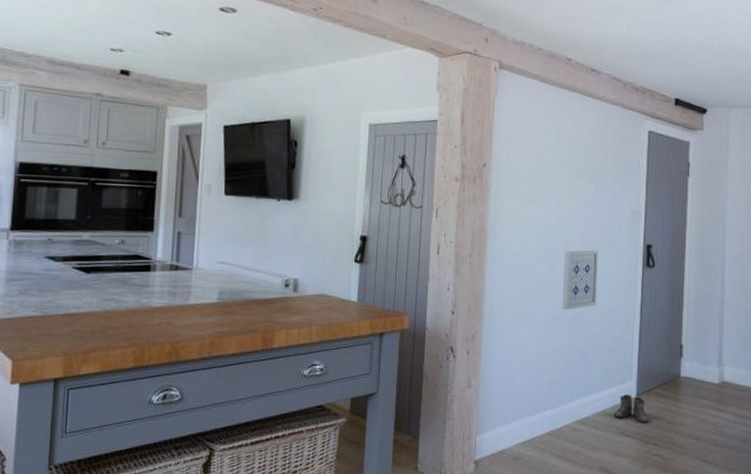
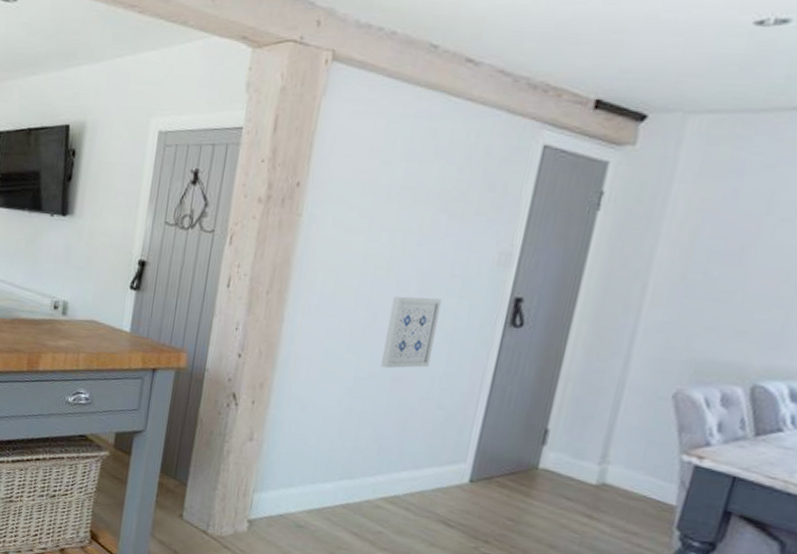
boots: present [614,394,650,424] -> none [433,477,484,516]

